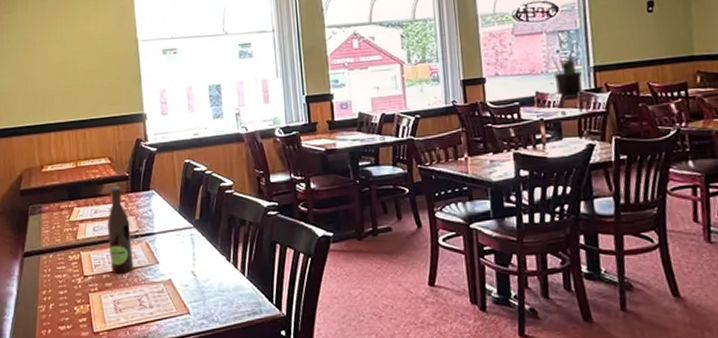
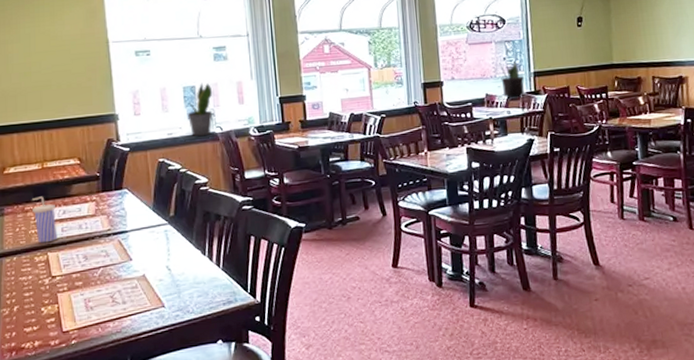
beverage cup: none [67,195,90,242] -> present [32,196,58,244]
bottle: present [107,186,134,274] -> none [76,186,106,273]
potted plant: none [212,81,238,138] -> present [187,82,213,137]

